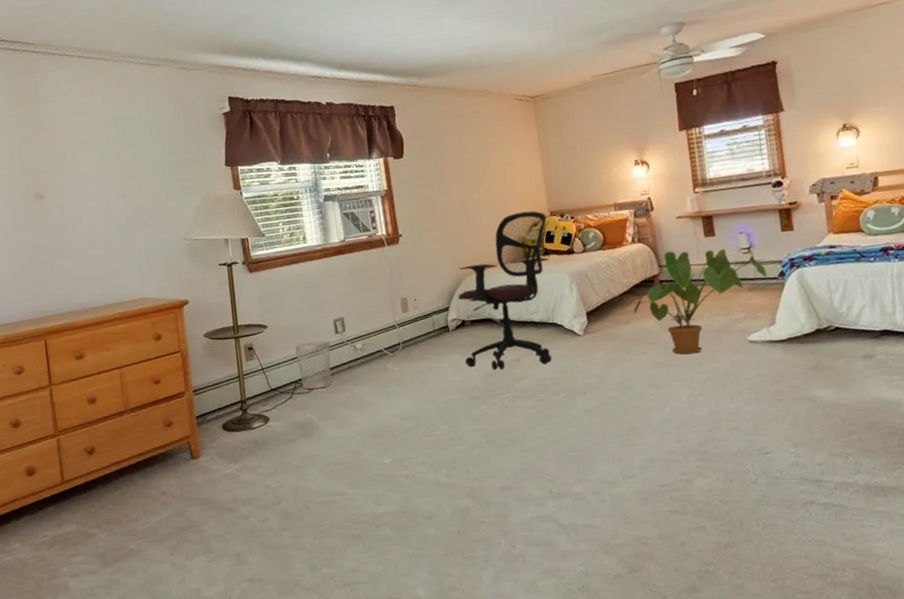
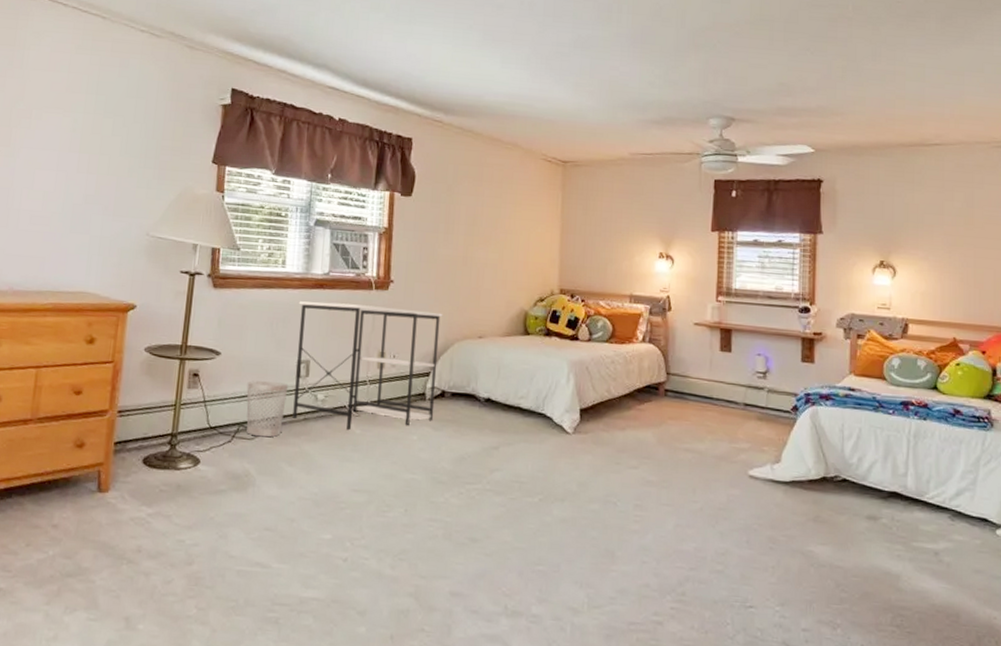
desk: none [324,254,459,370] -> present [292,301,443,431]
office chair: present [458,211,552,371] -> none [437,282,555,459]
house plant: present [633,249,767,355] -> none [631,359,780,479]

